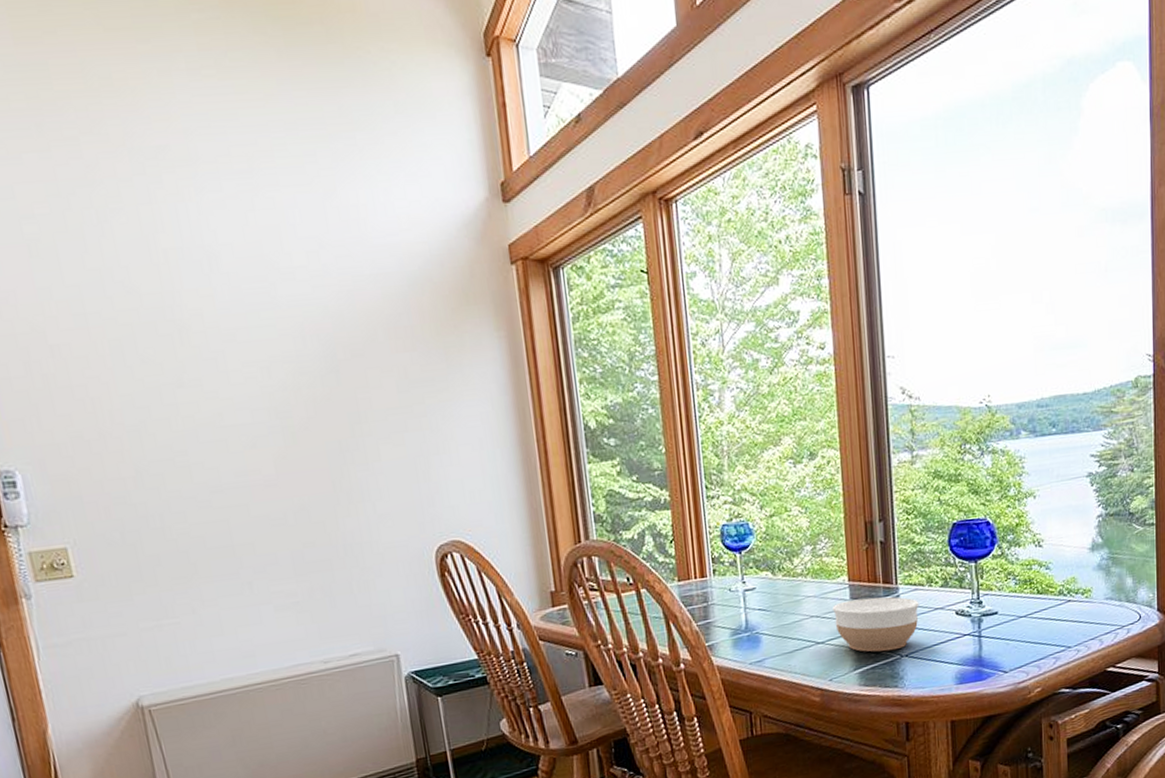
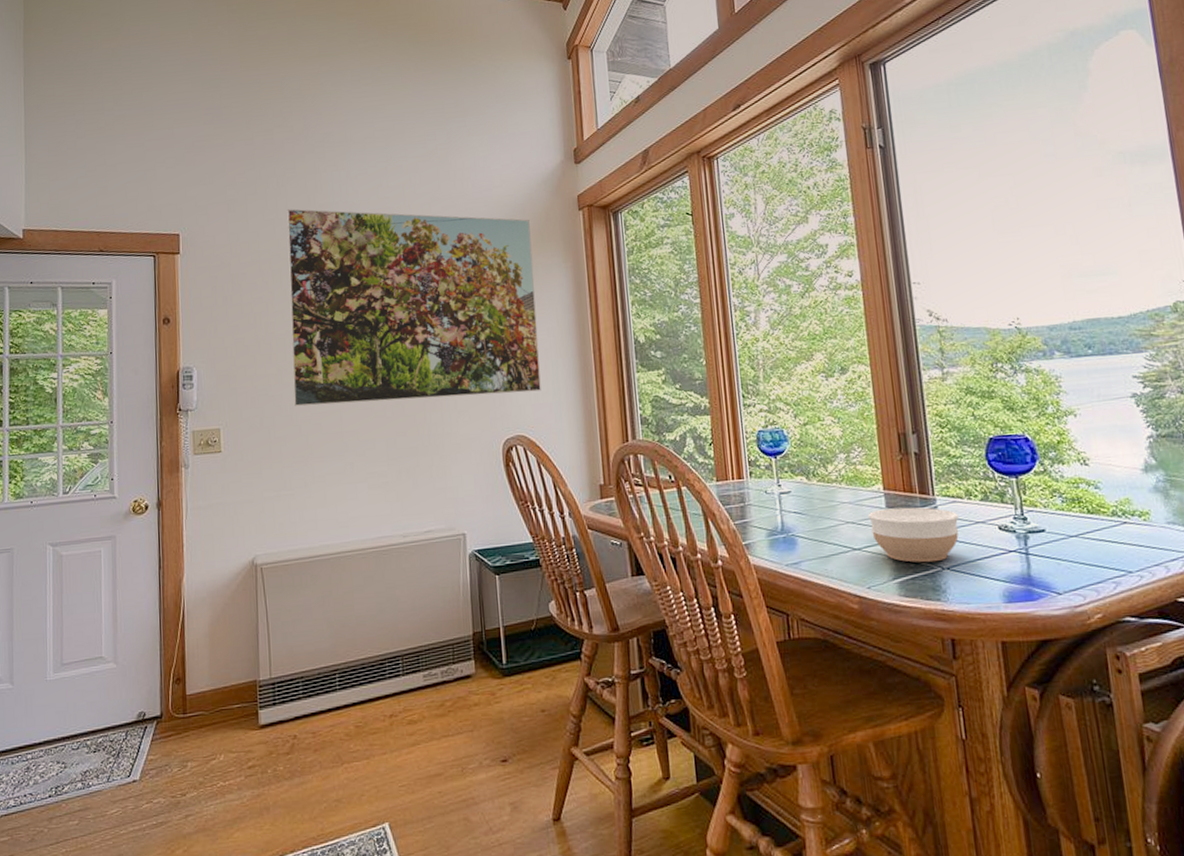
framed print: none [117,254,477,517] -> present [287,209,541,407]

